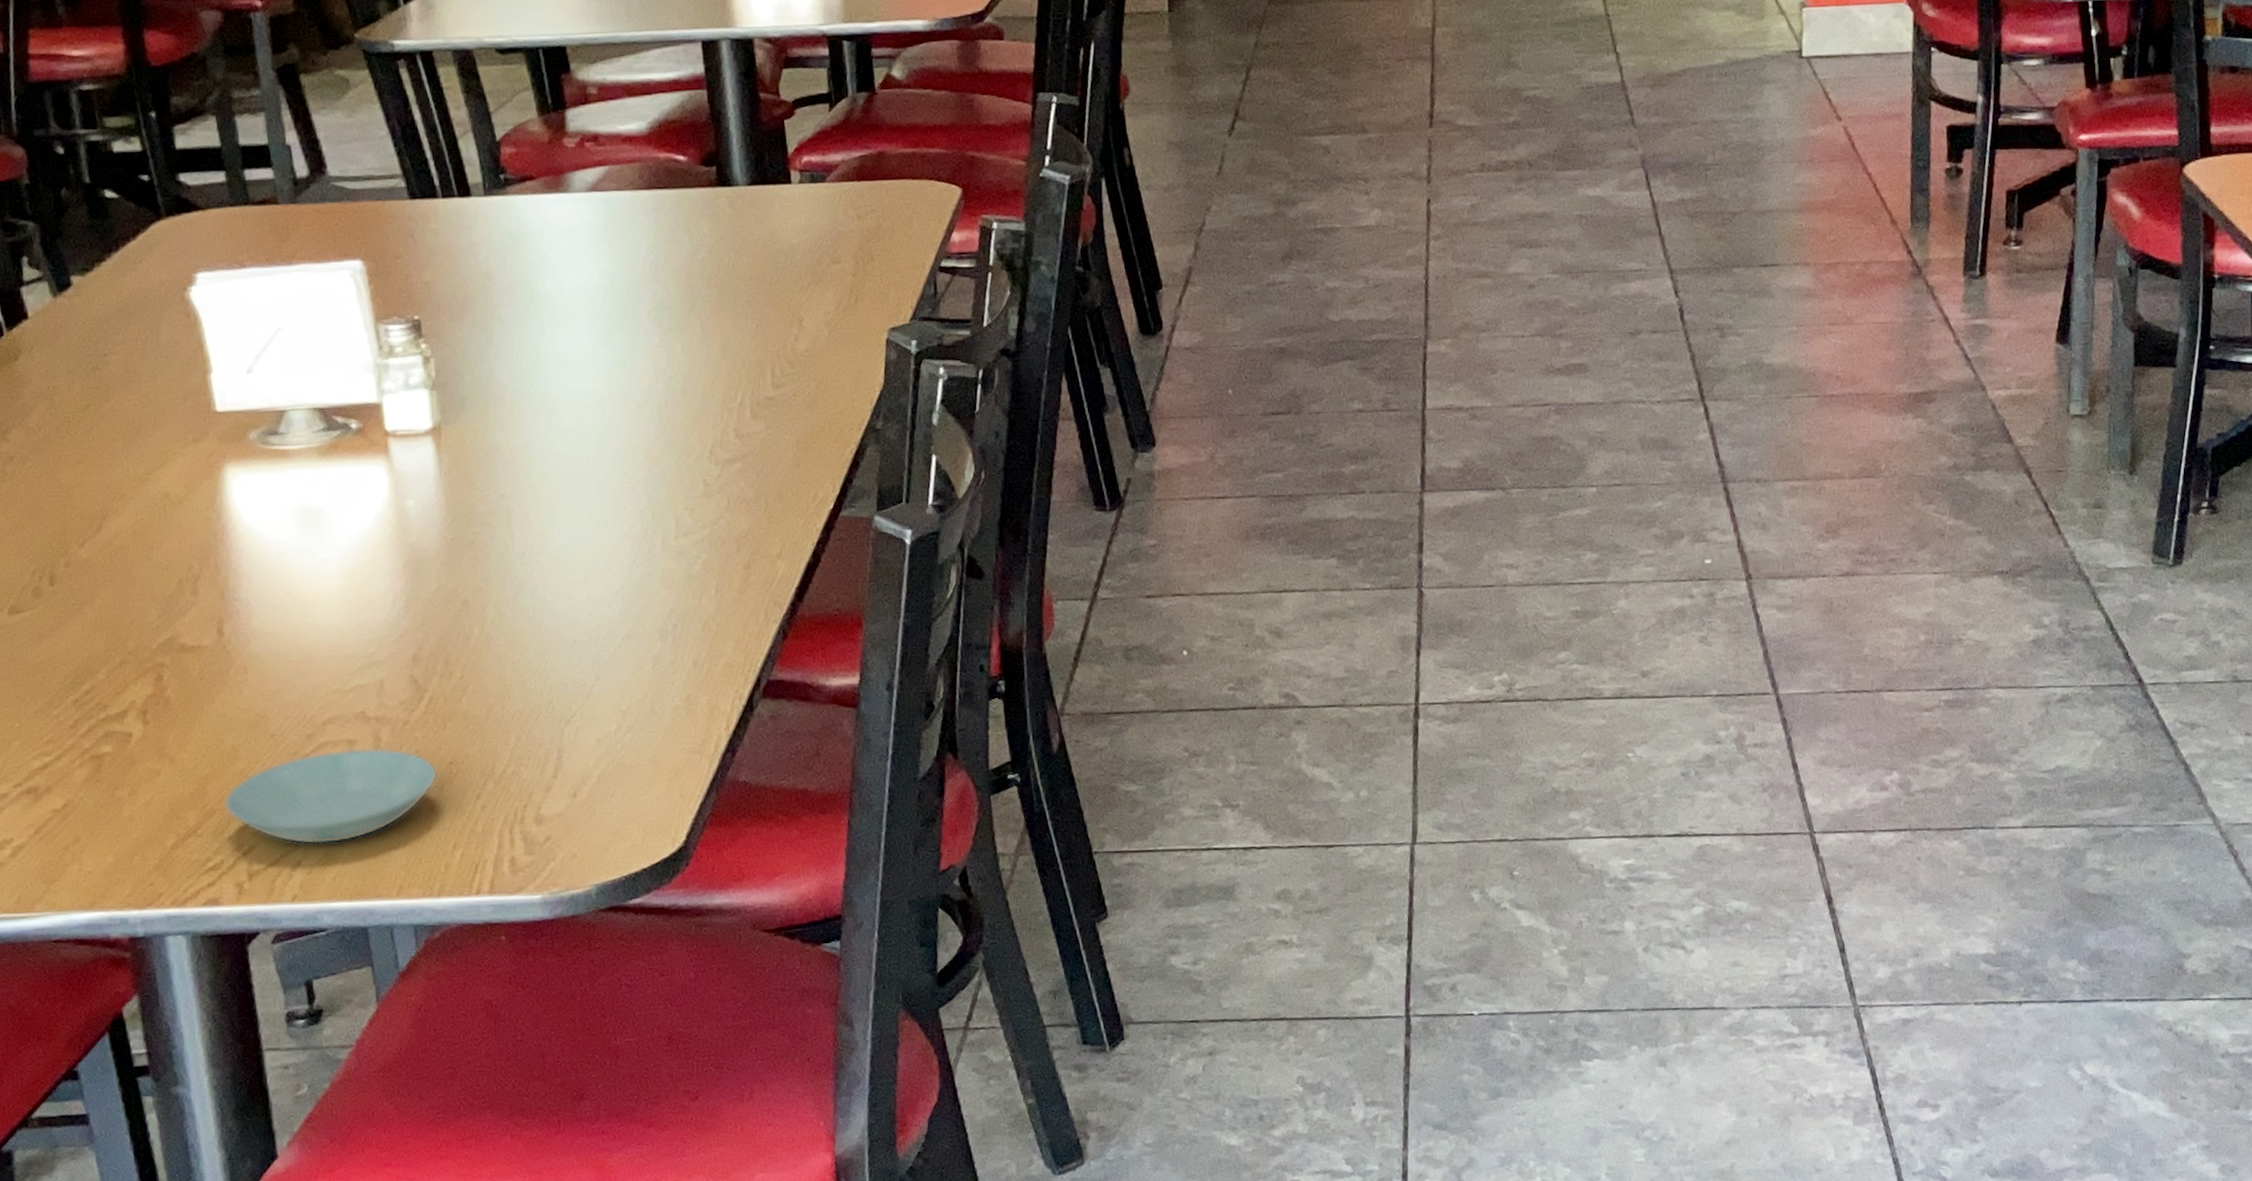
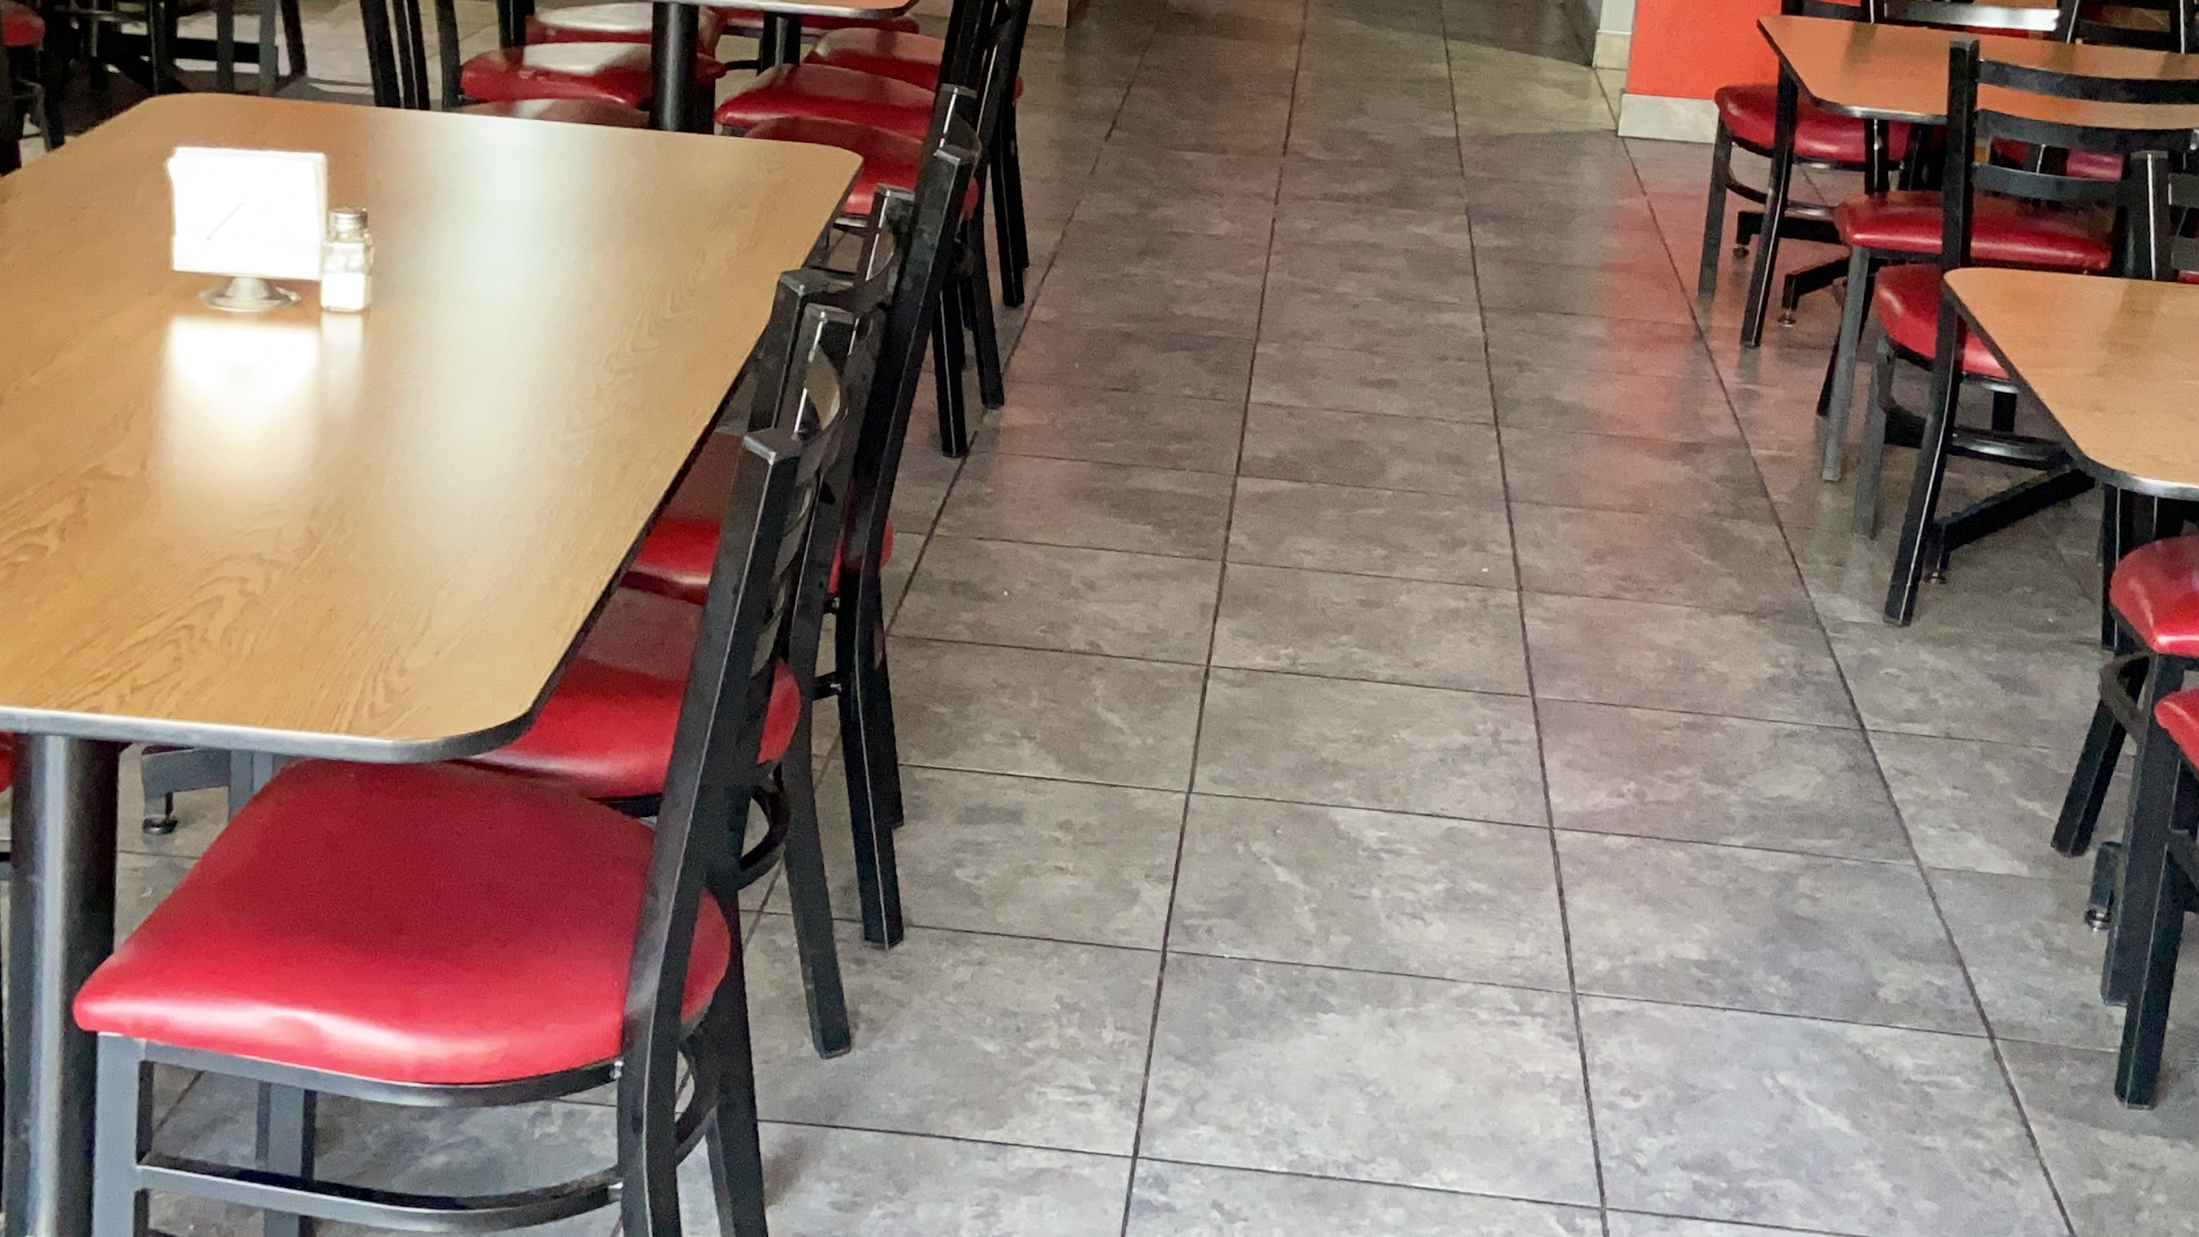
saucer: present [223,747,438,845] -> none [120,585,318,670]

